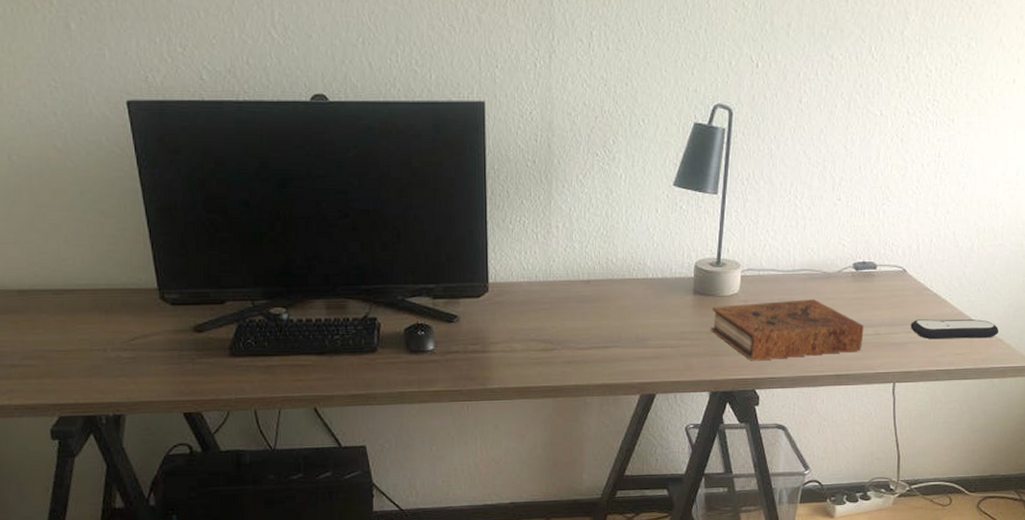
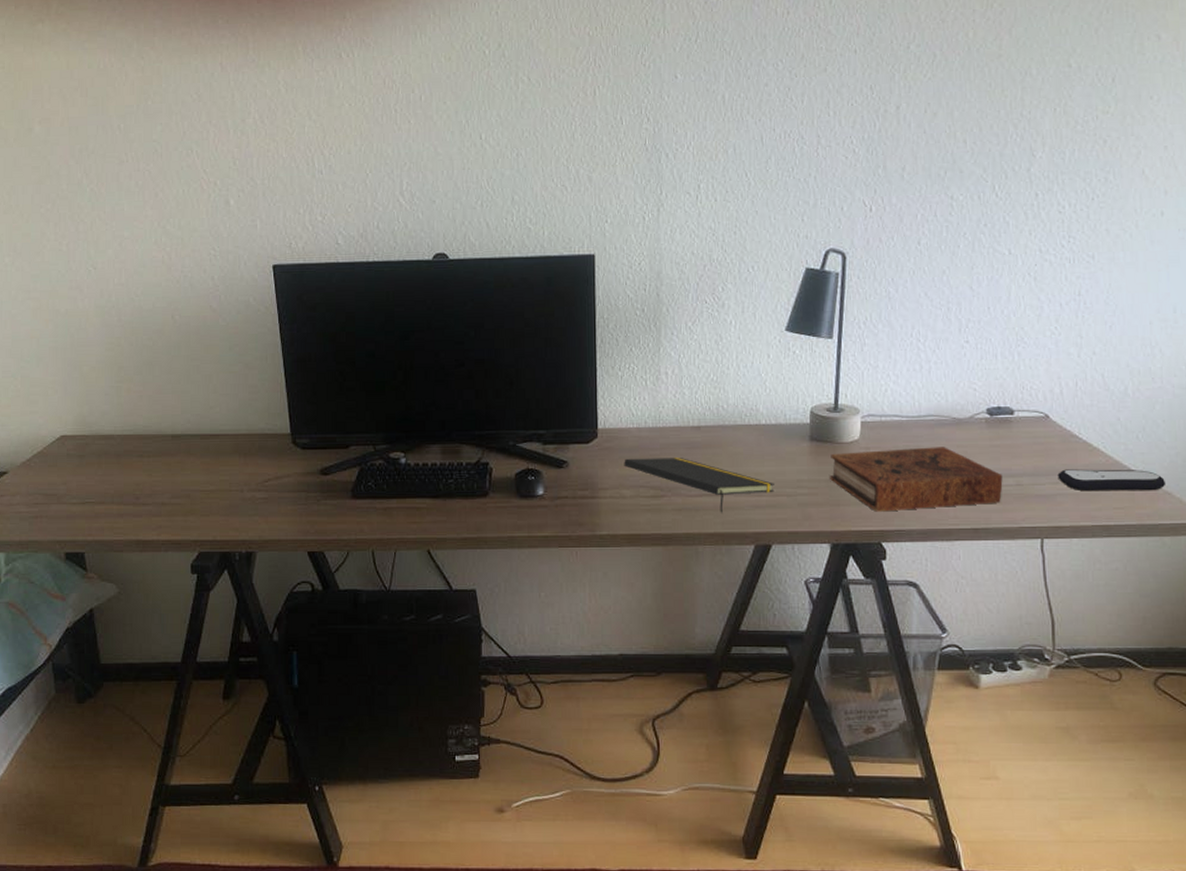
notepad: none [515,311,659,365] -> present [624,458,774,513]

